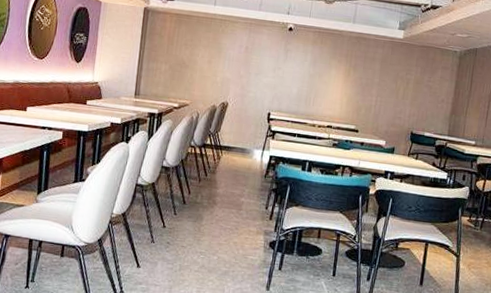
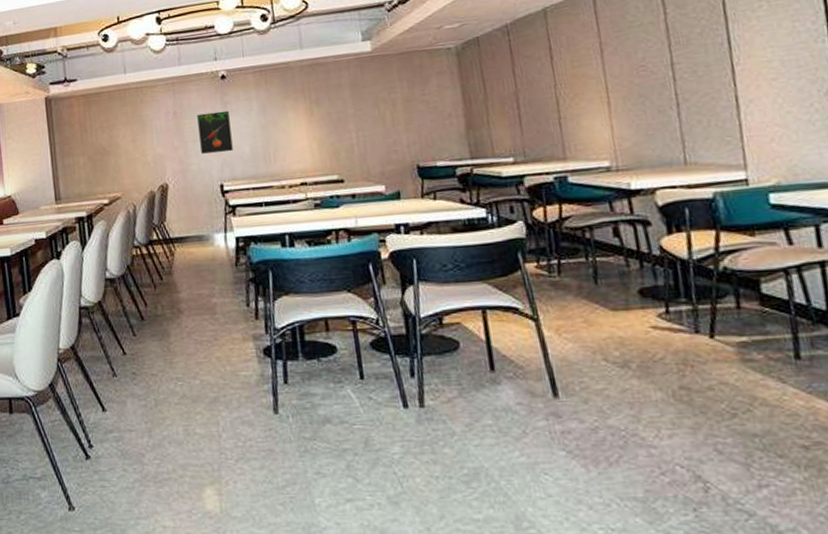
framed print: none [260,53,288,89] -> present [197,110,233,154]

